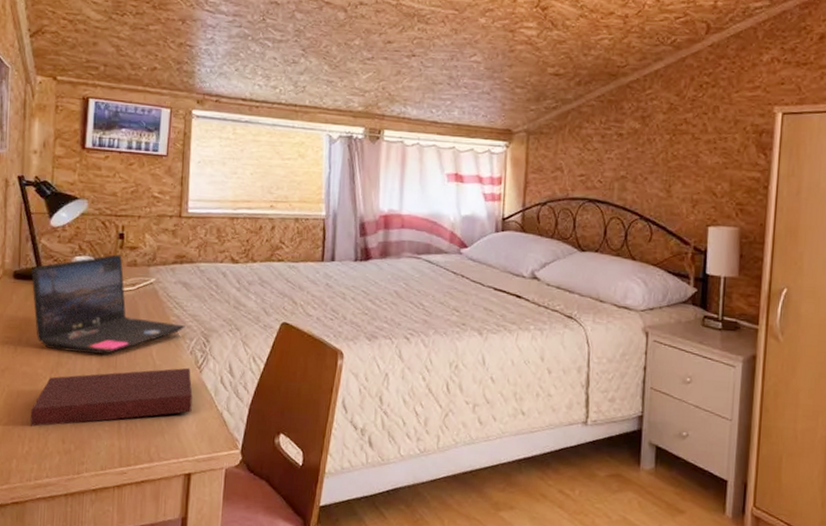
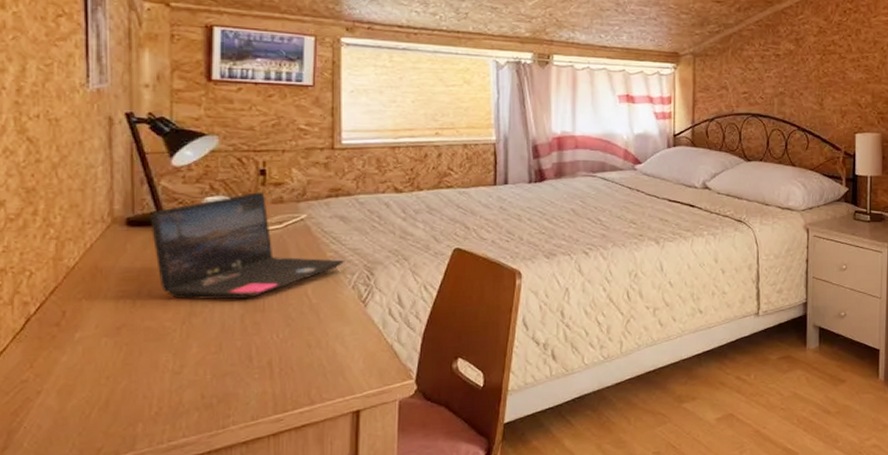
notebook: present [30,367,193,427] -> none [158,303,357,385]

